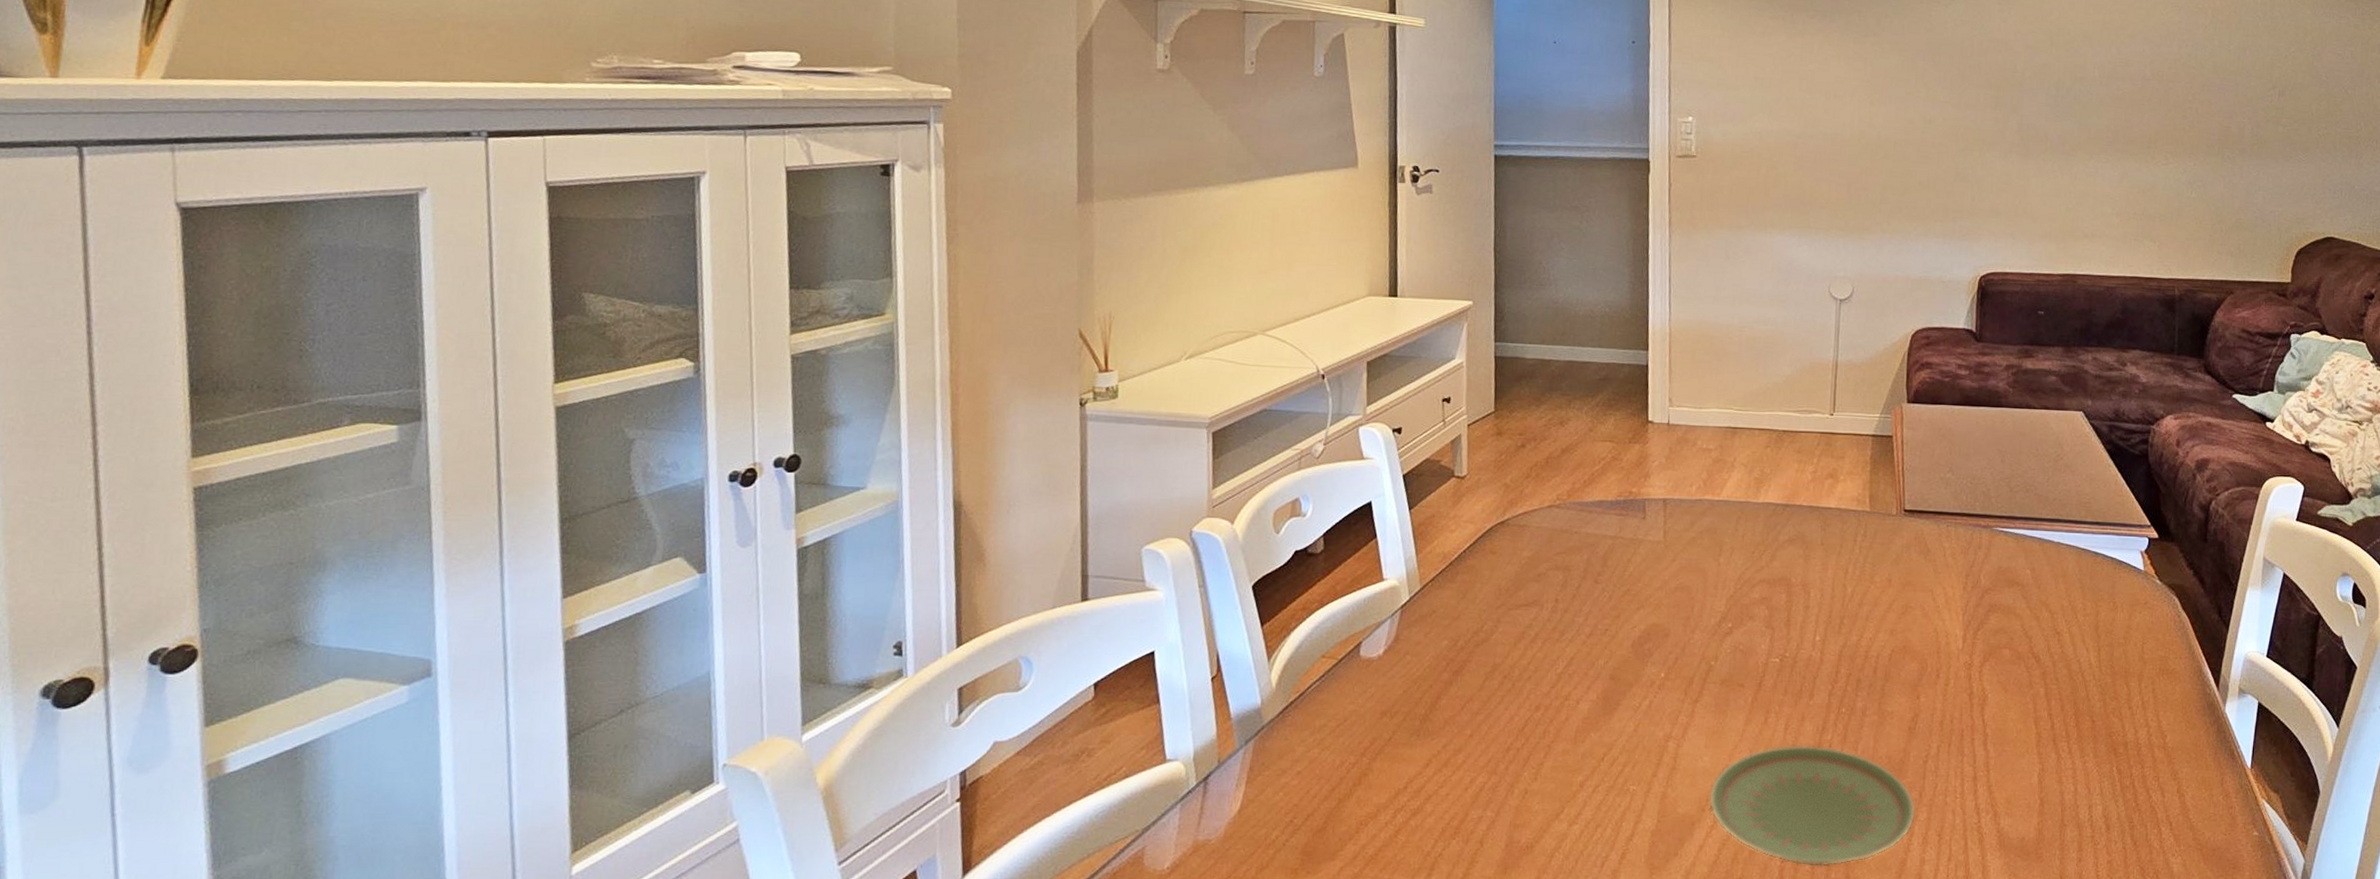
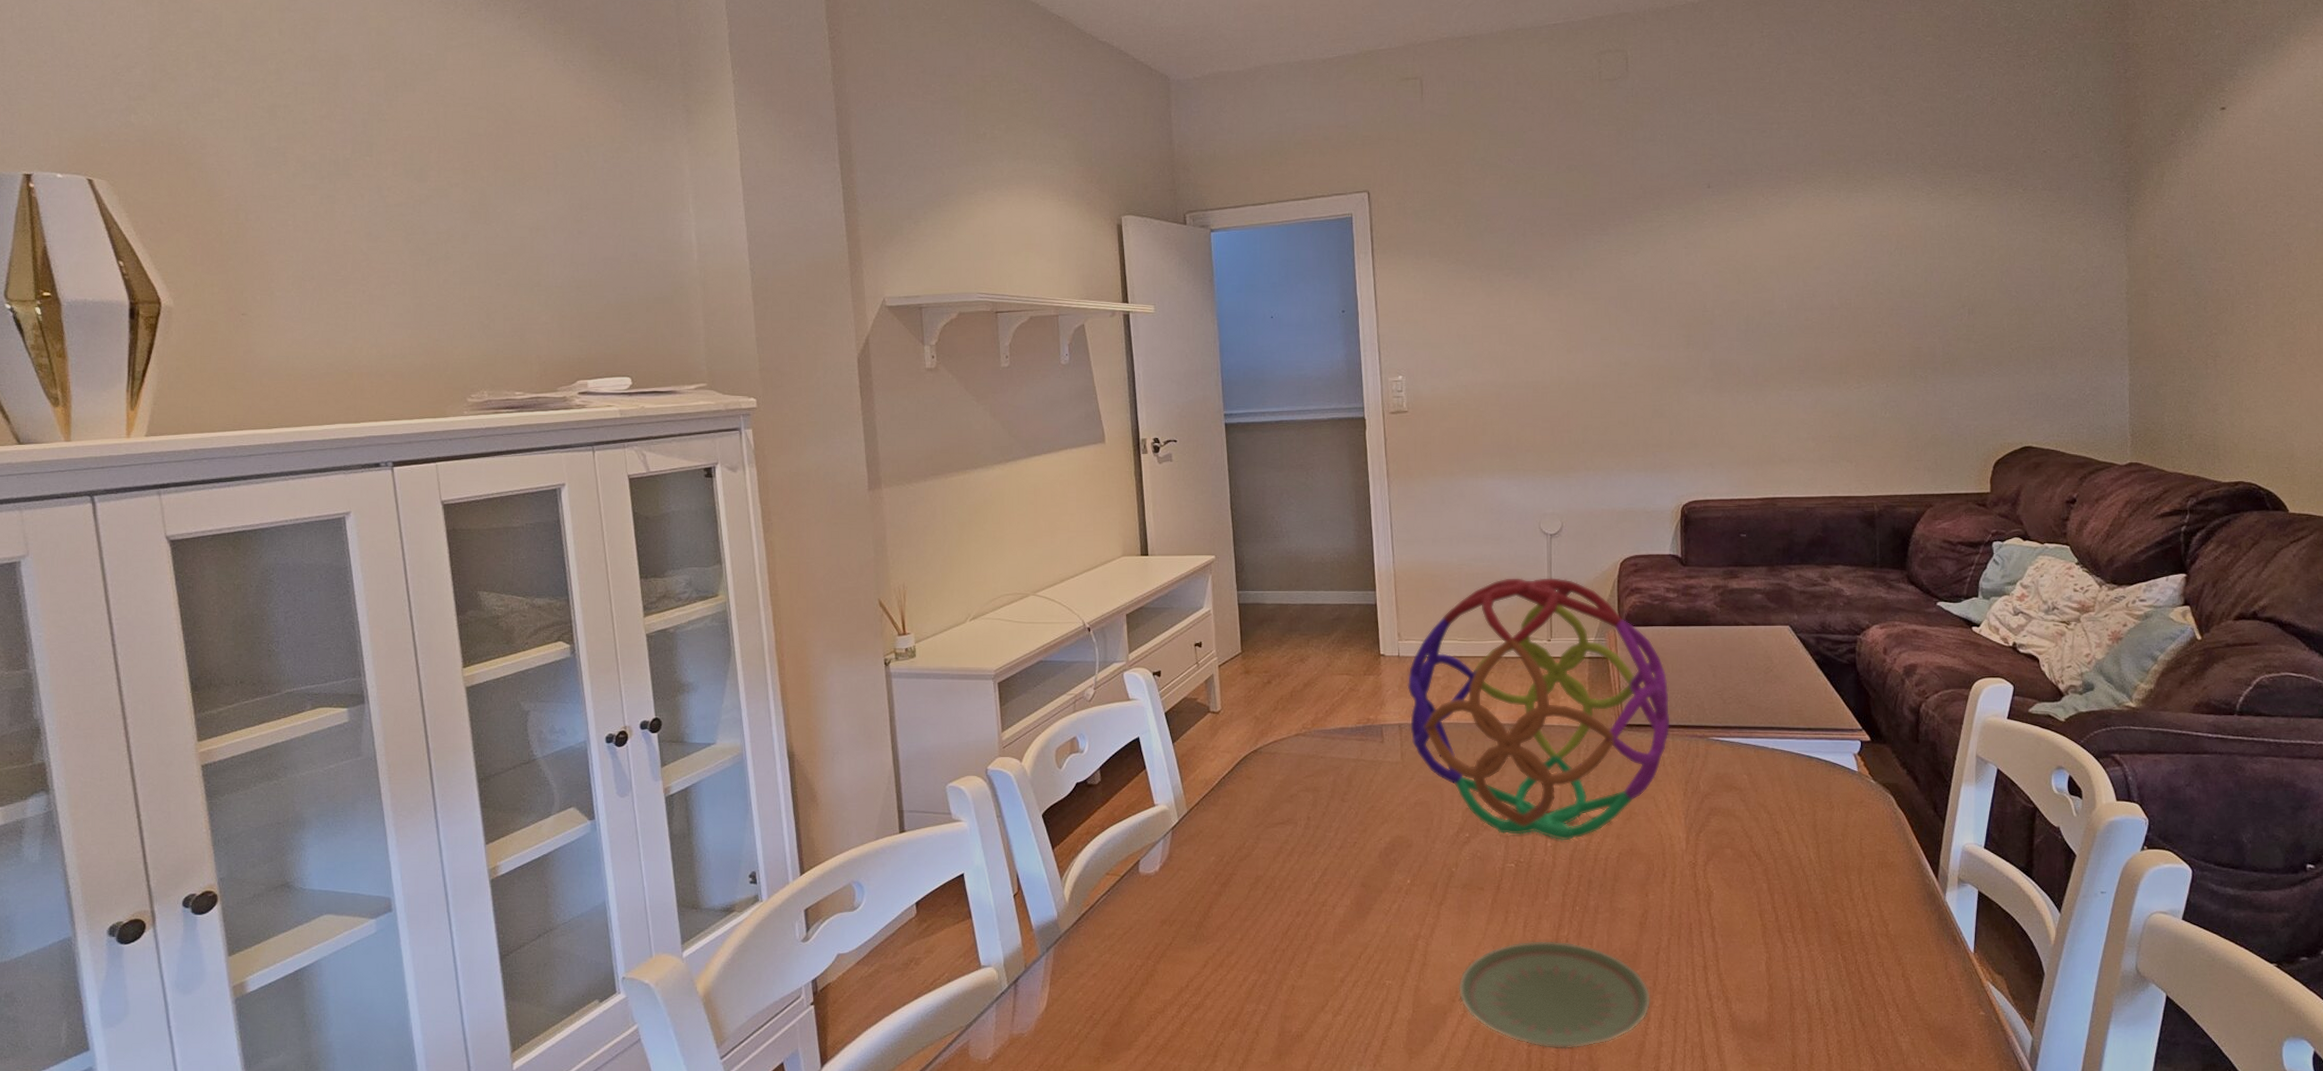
decorative orb: none [1675,344,1955,635] -> present [1407,578,1670,841]

